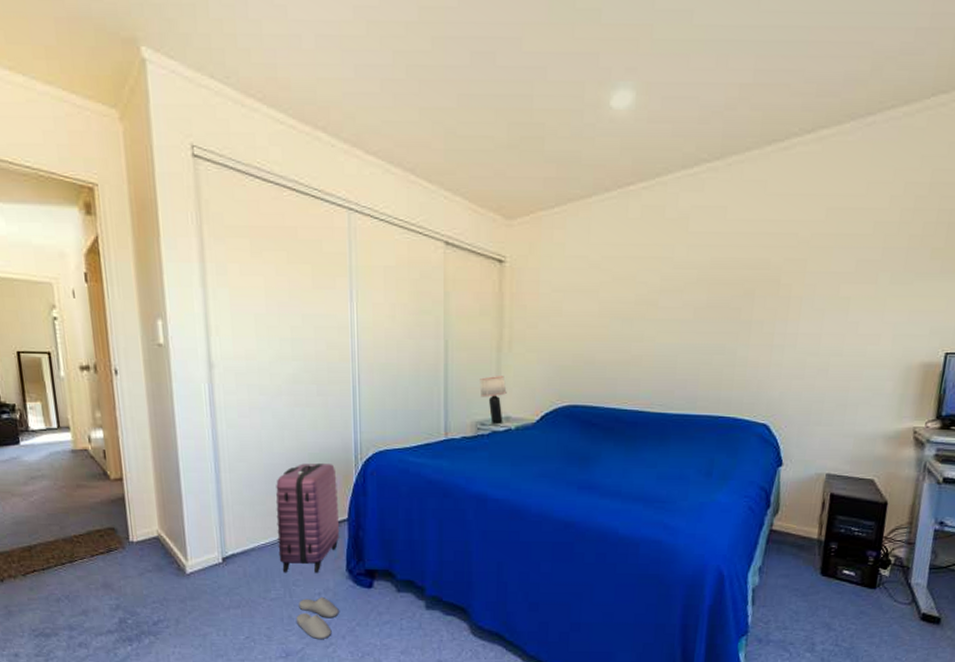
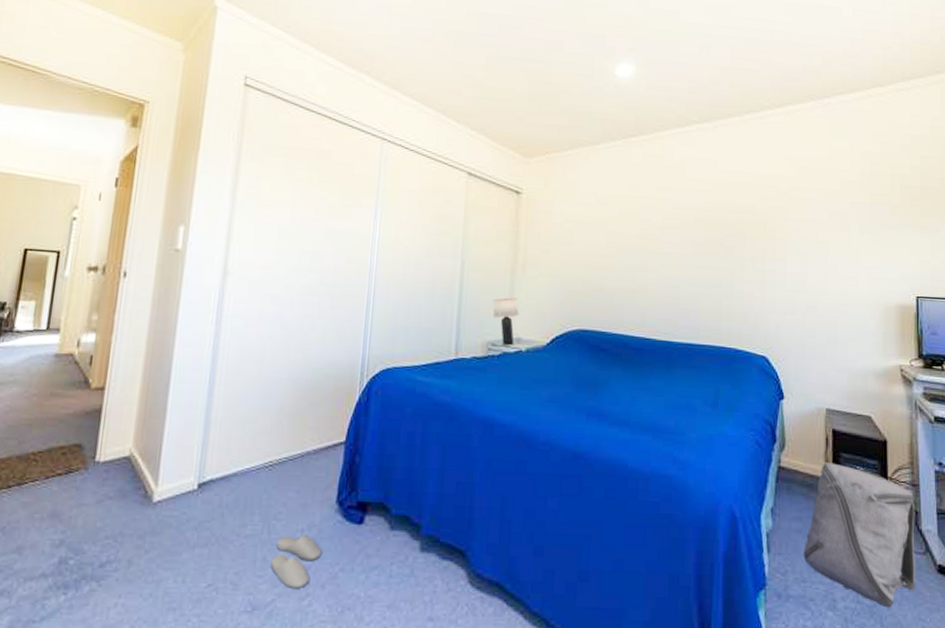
suitcase: present [275,463,340,574] -> none [262,378,339,506]
backpack: none [787,525,908,650] -> present [803,462,916,608]

